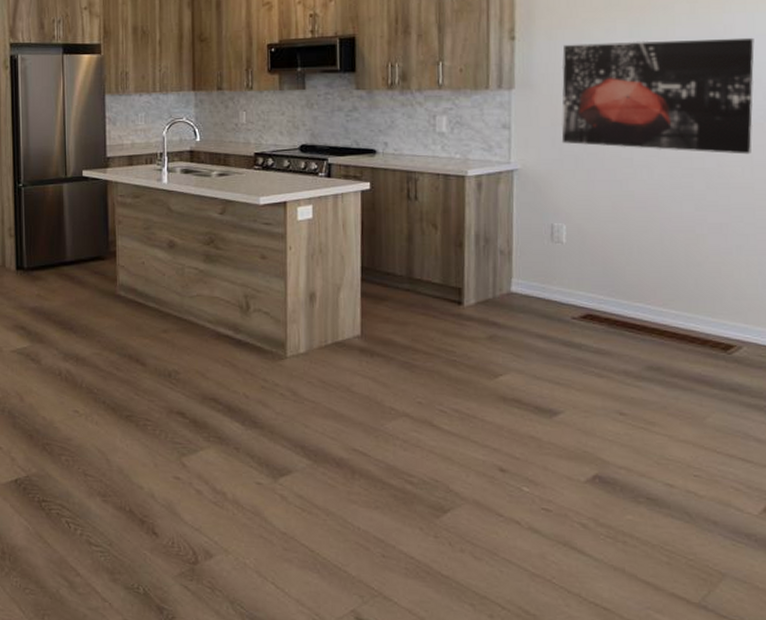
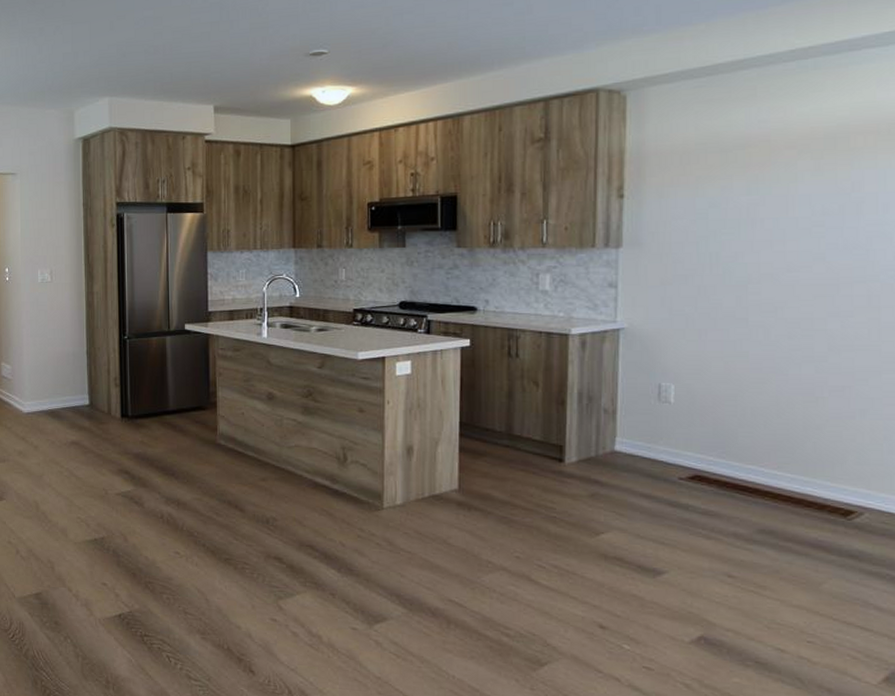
wall art: present [561,37,755,155] -> none [671,194,885,316]

